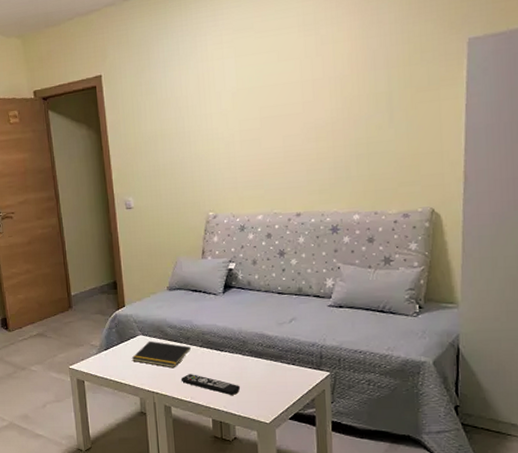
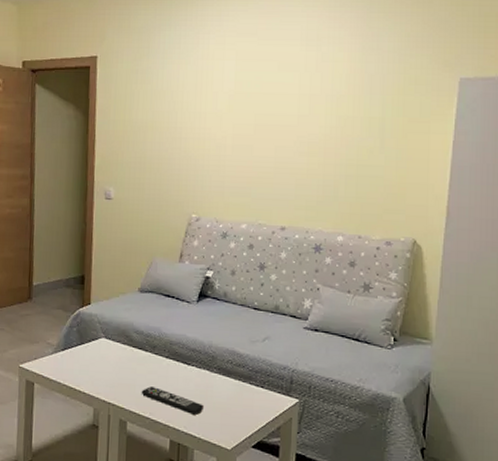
notepad: present [131,340,191,368] -> none [90,345,156,379]

